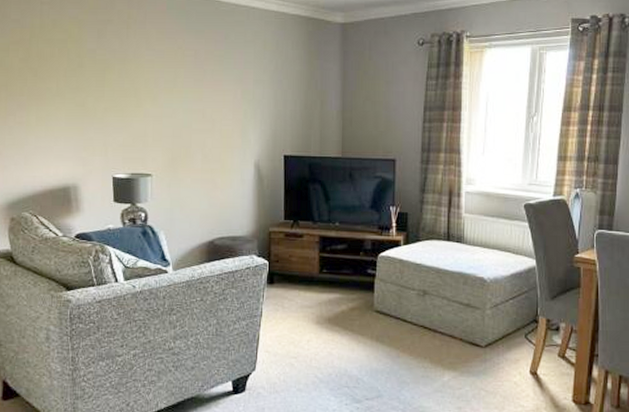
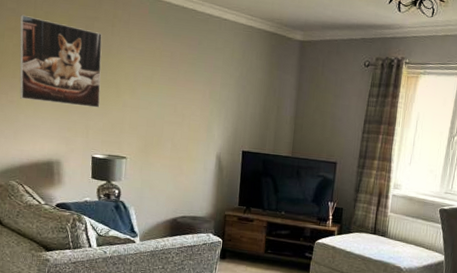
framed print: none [25,25,119,121] -> present [19,14,102,108]

